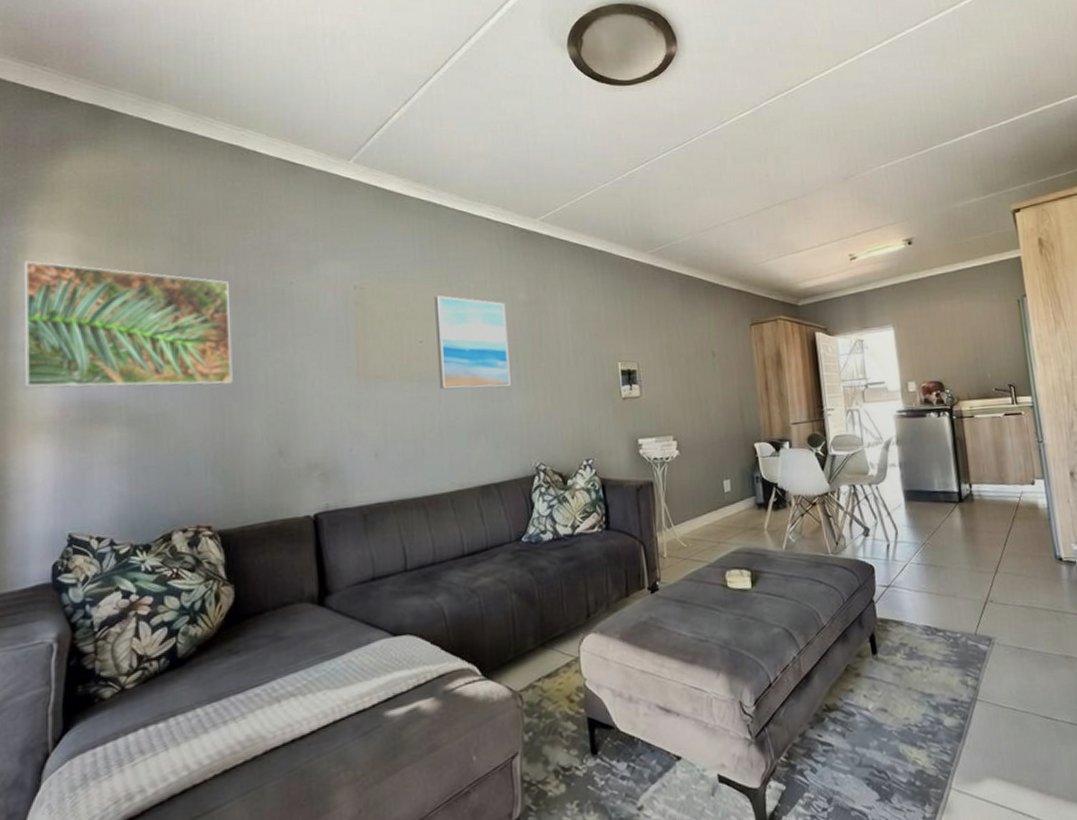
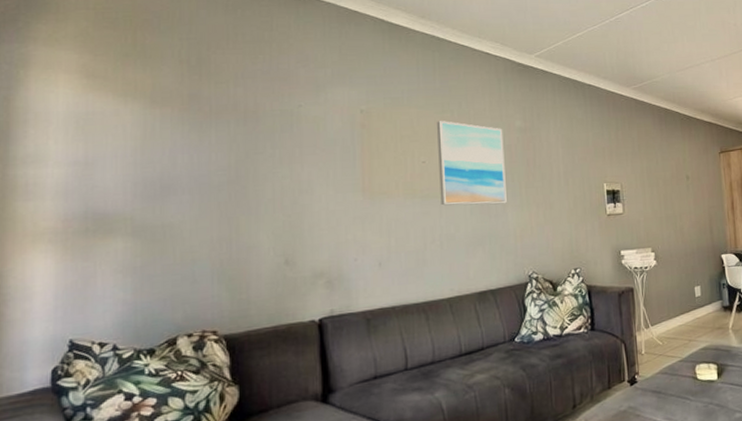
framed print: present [23,260,233,388] -> none [24,77,241,200]

